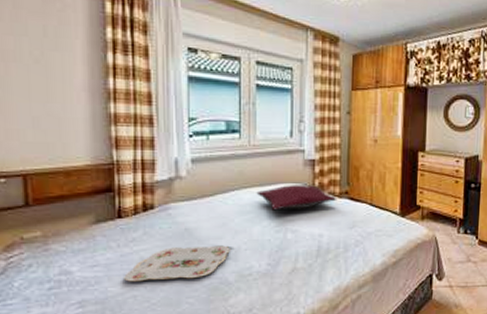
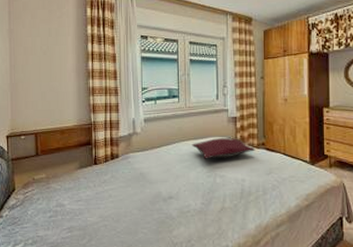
serving tray: present [124,245,230,282] -> none [98,187,173,214]

